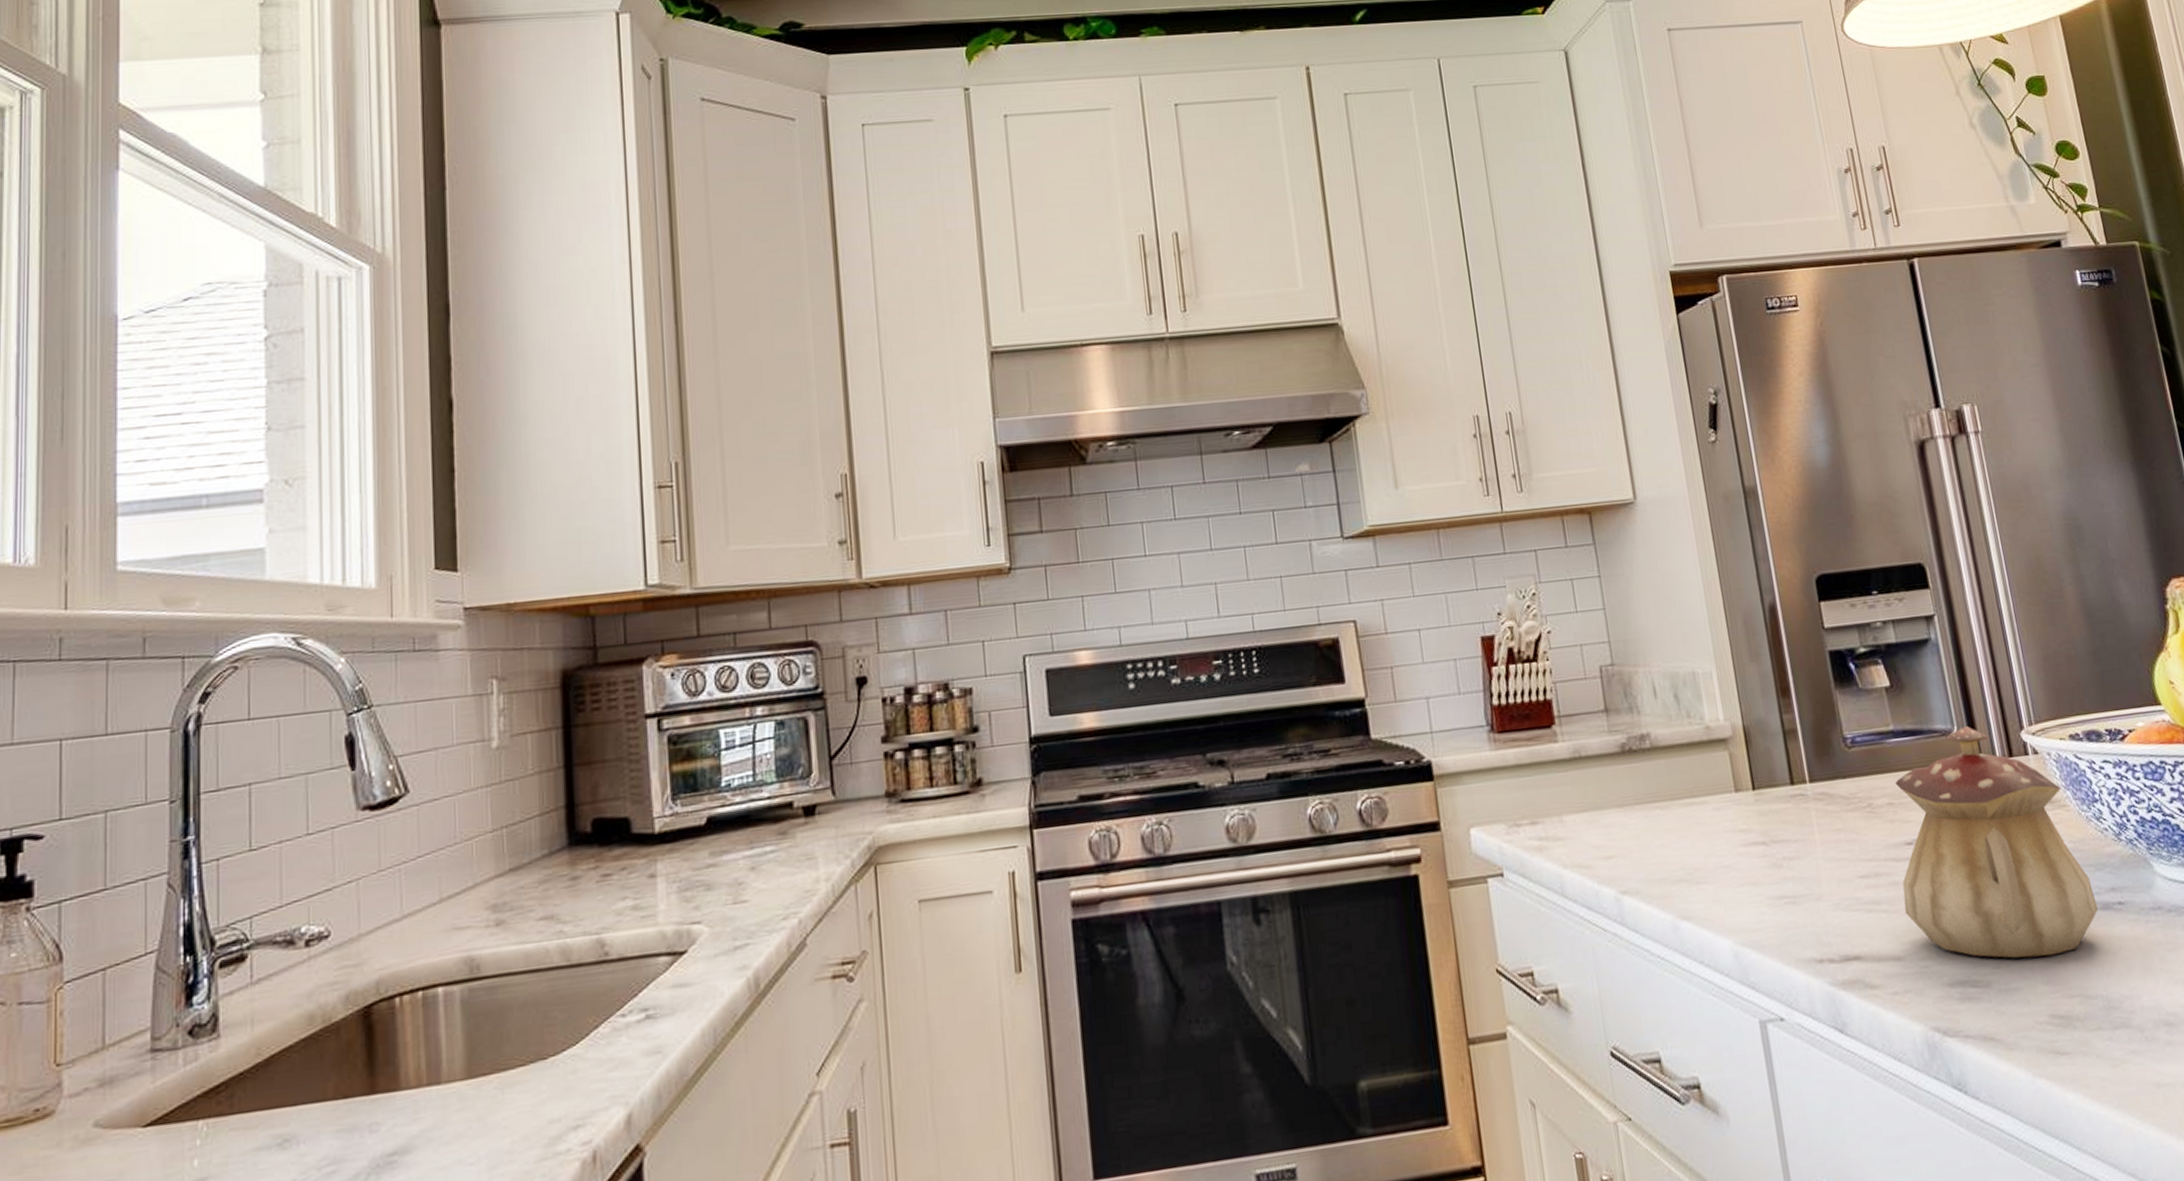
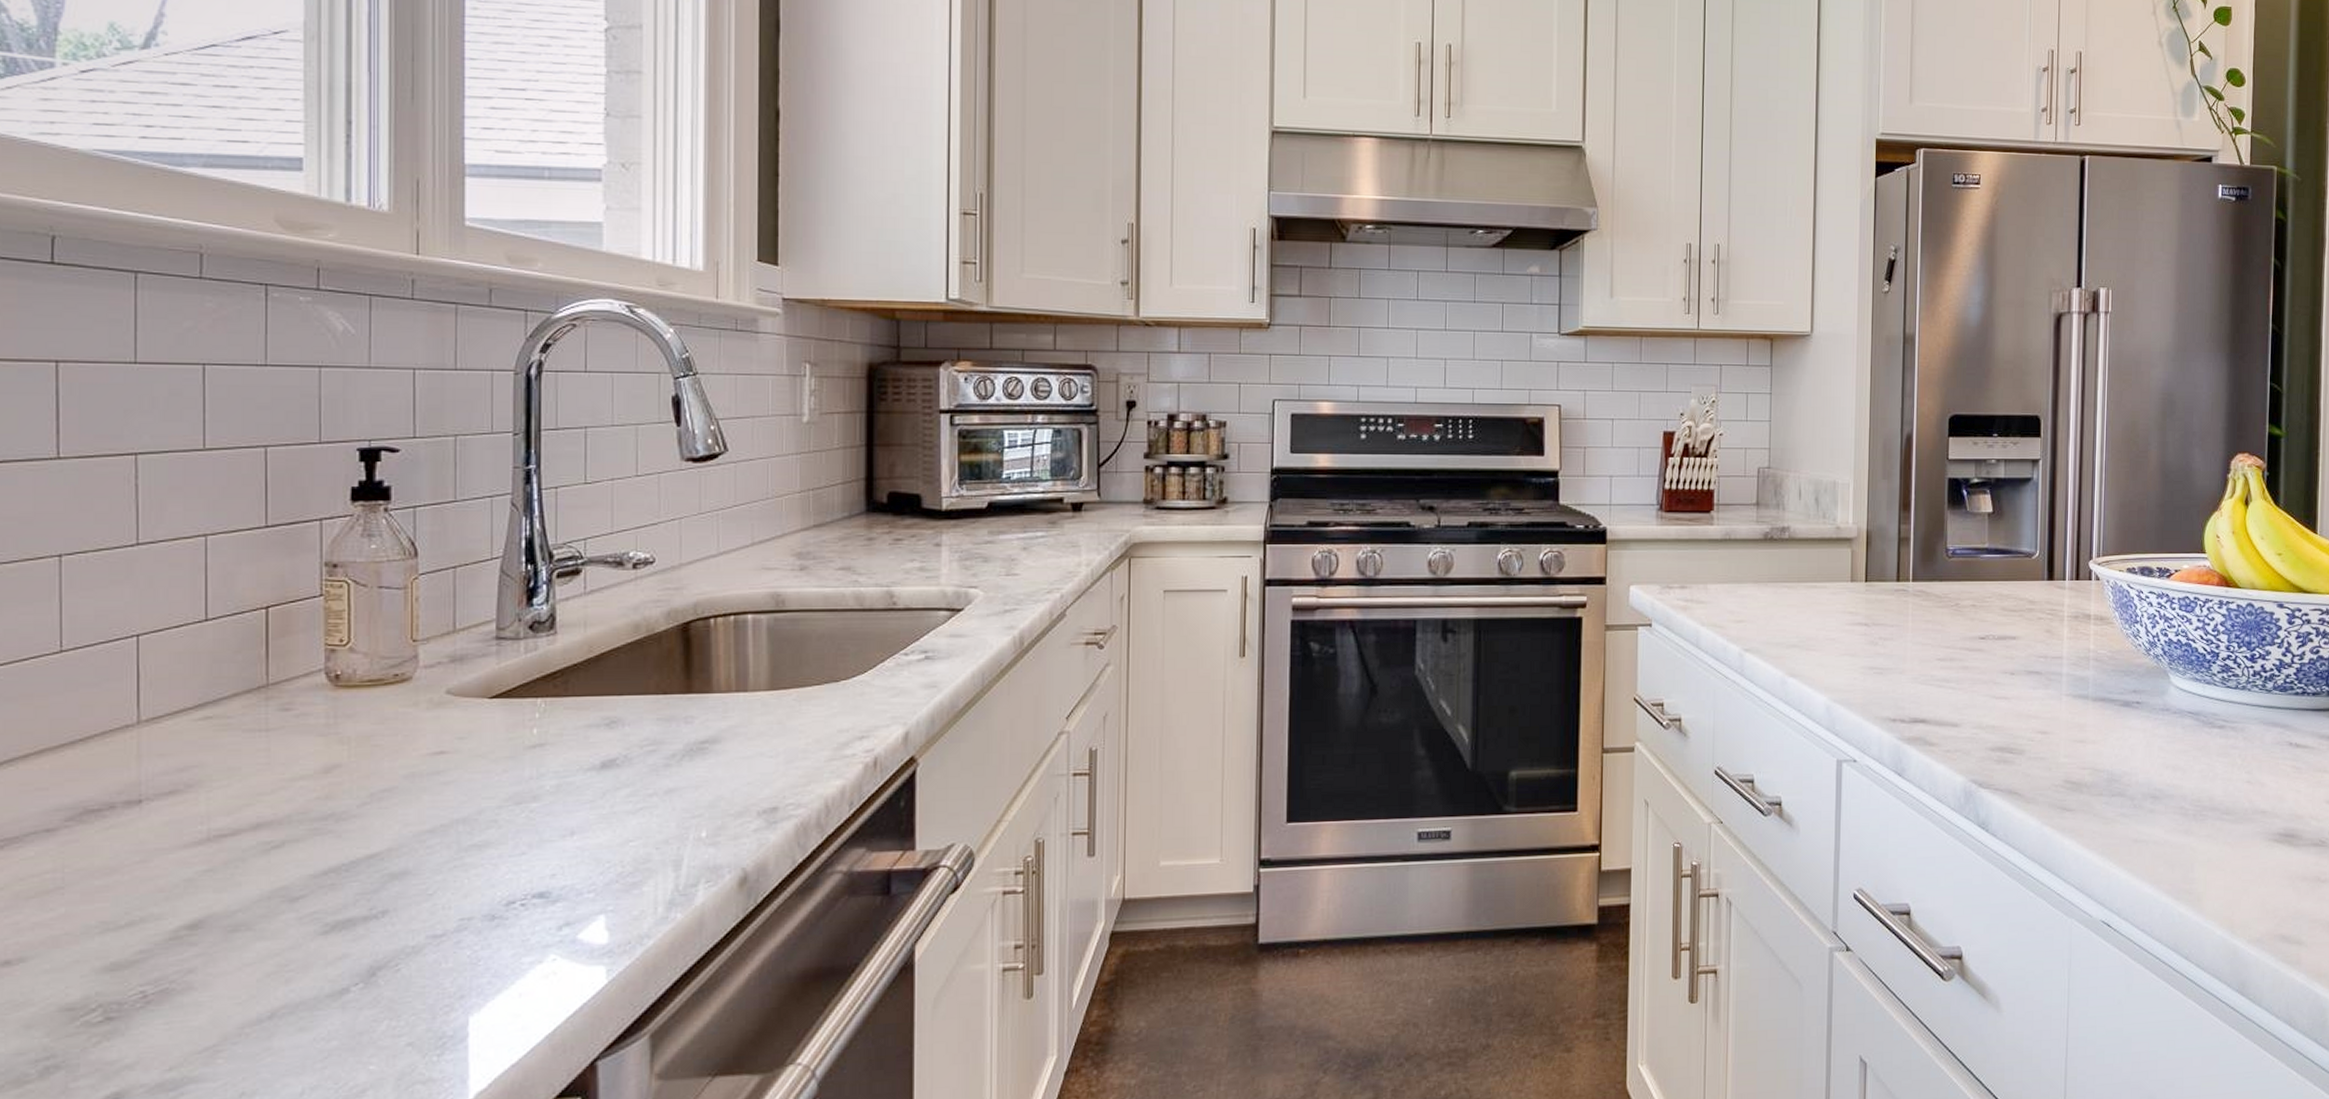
teapot: present [1895,725,2099,959] -> none [1968,551,2120,737]

